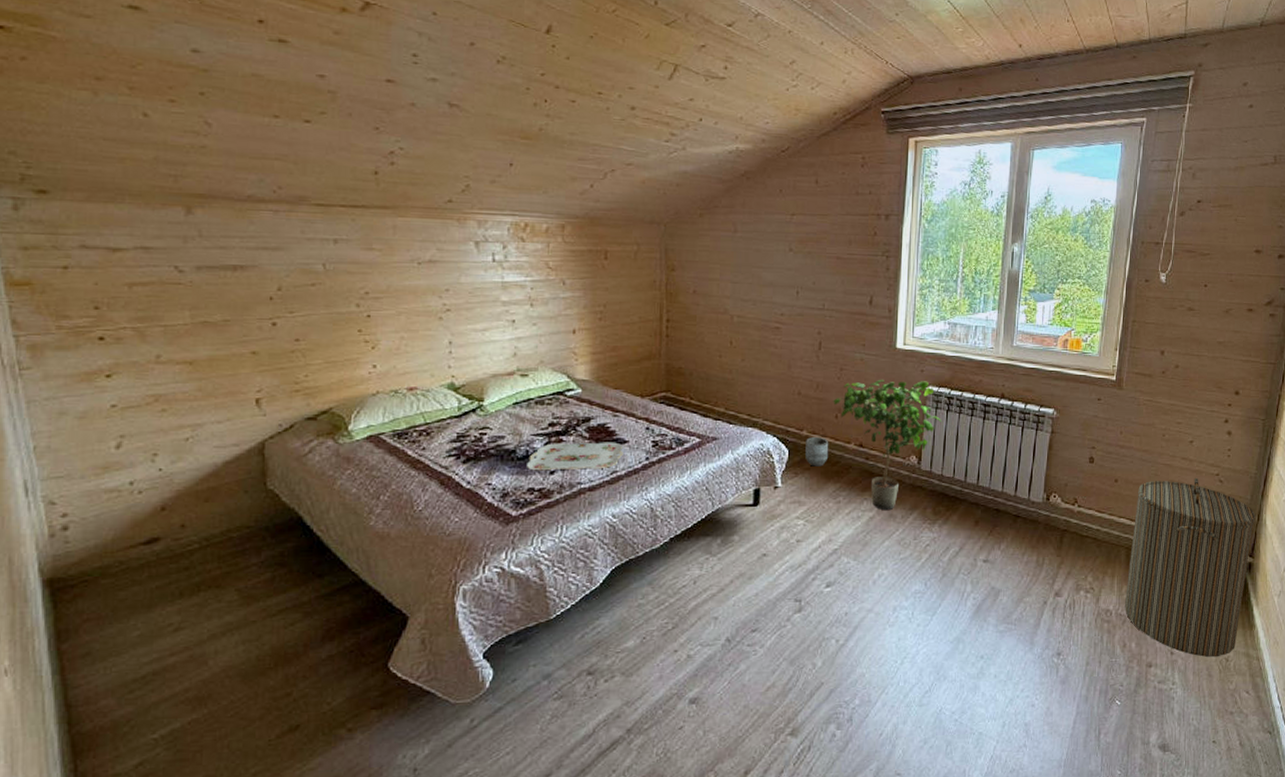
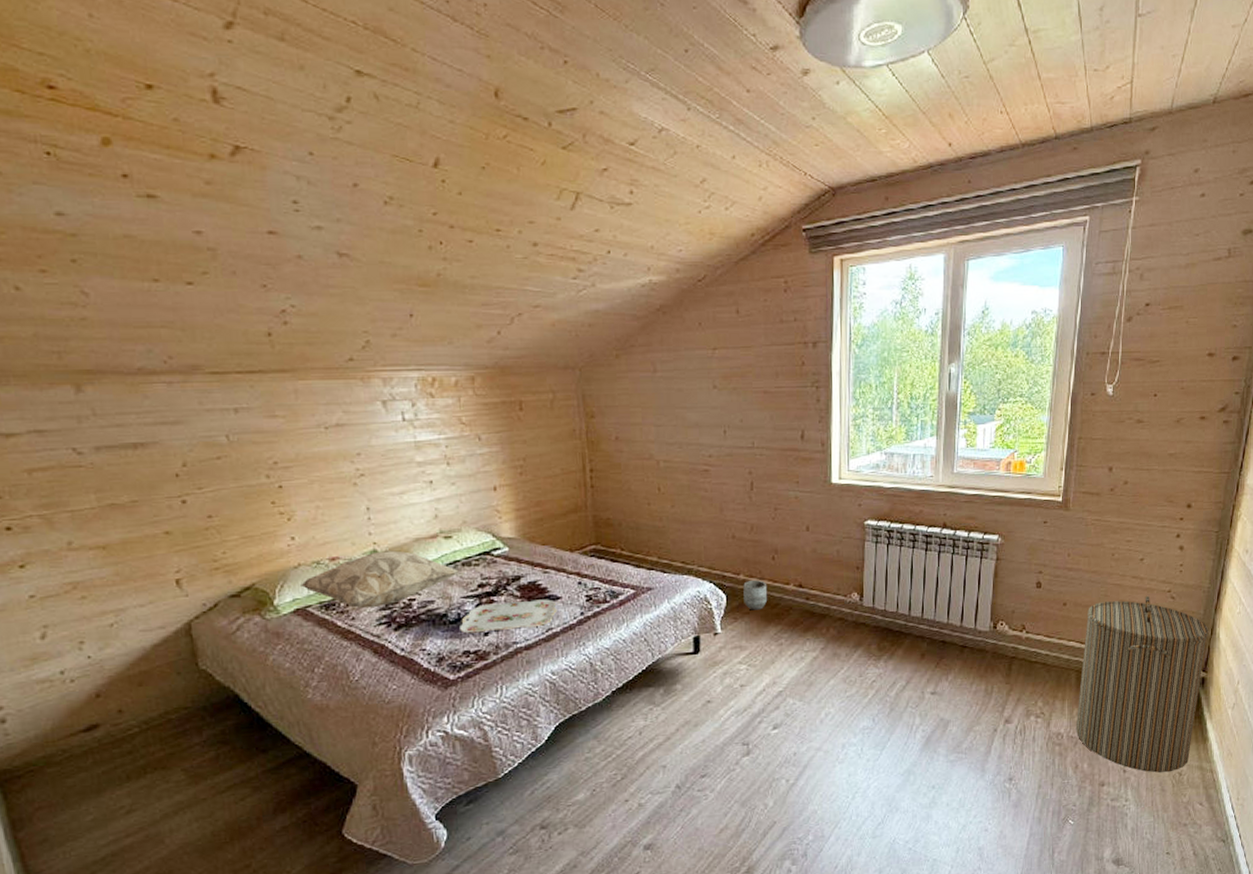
decorative pillow: none [377,384,533,438] -> present [301,550,460,608]
potted plant: present [833,379,943,510] -> none [769,515,883,649]

